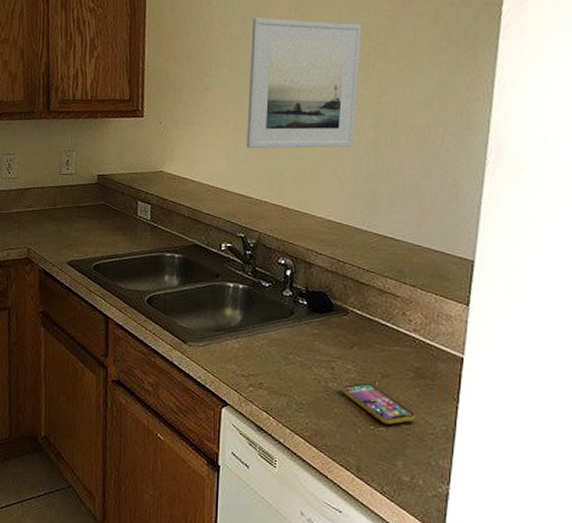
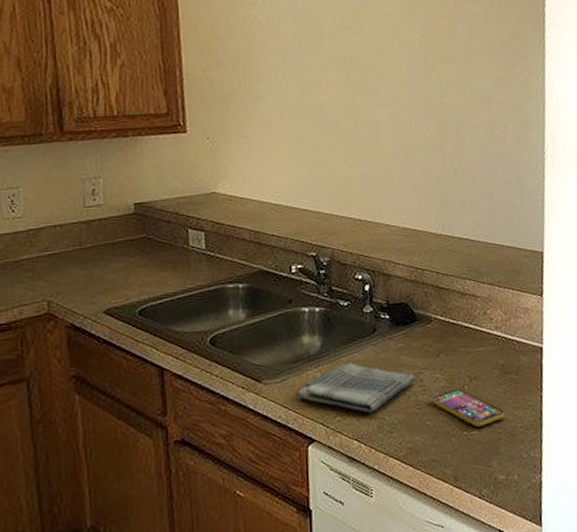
dish towel: none [216,339,328,390] -> present [297,362,416,413]
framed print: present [246,18,362,149] -> none [304,19,422,160]

